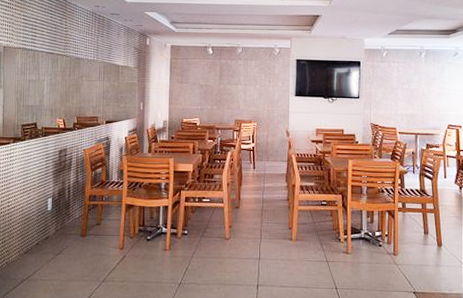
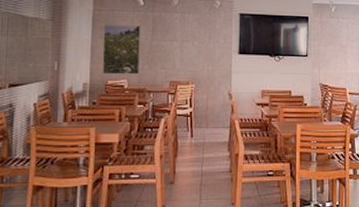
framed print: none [178,71,210,114] -> present [102,25,140,75]

